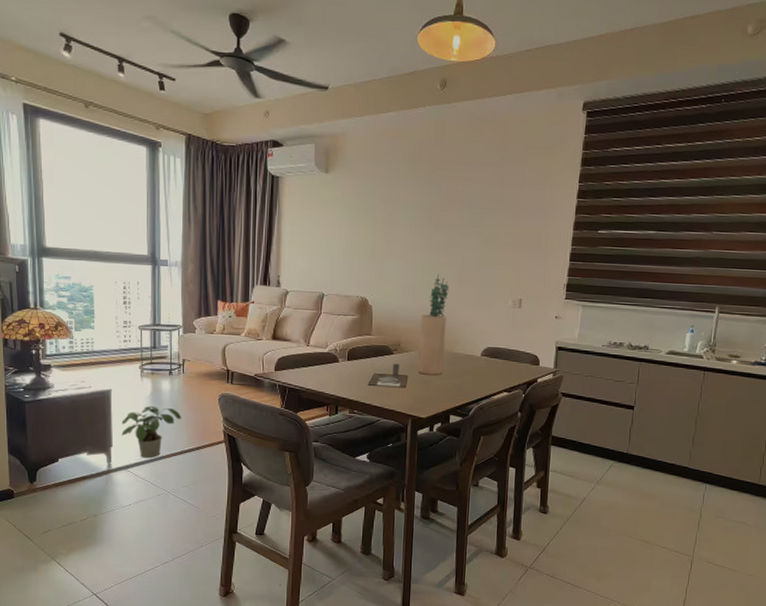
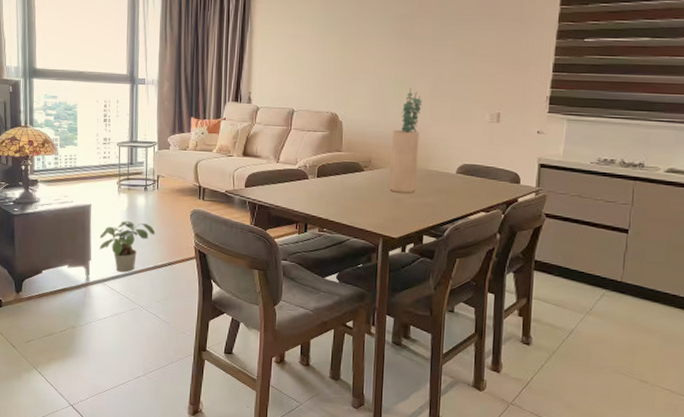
place setting: present [367,363,408,387] -> none [337,180,379,205]

